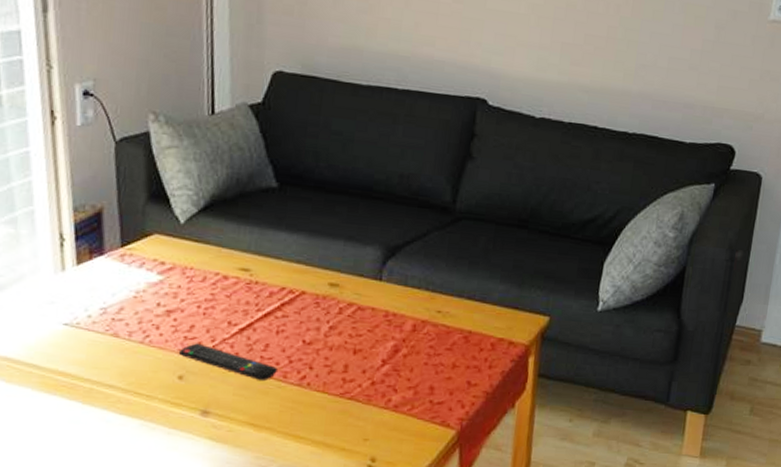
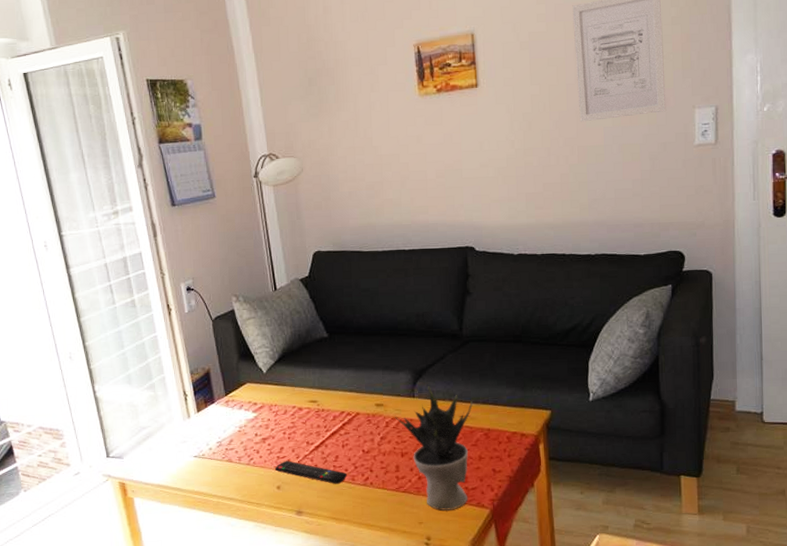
potted plant: none [352,269,455,427] -> present [395,386,473,511]

